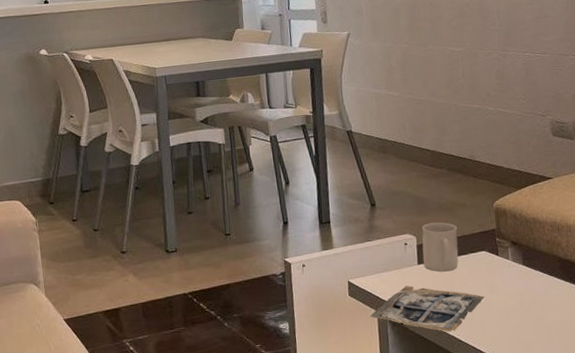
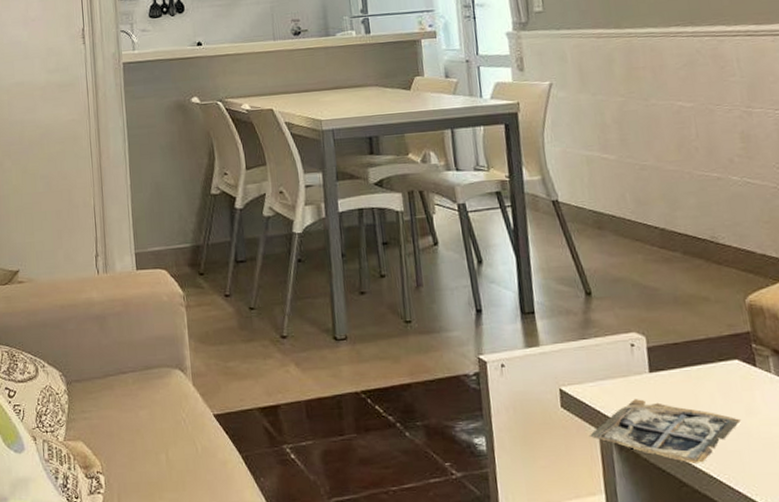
mug: present [421,222,459,272] -> none [652,319,703,384]

